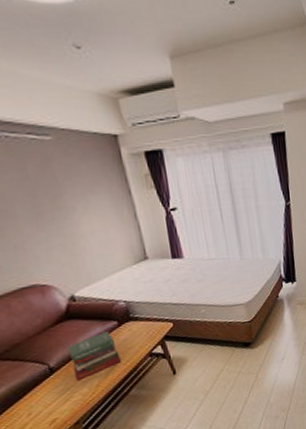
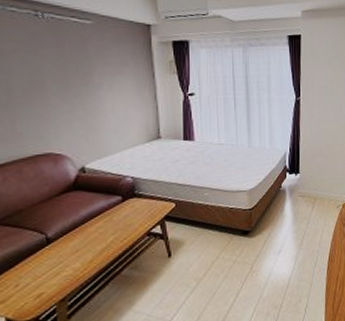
books: present [67,331,121,381] -> none [68,206,118,255]

